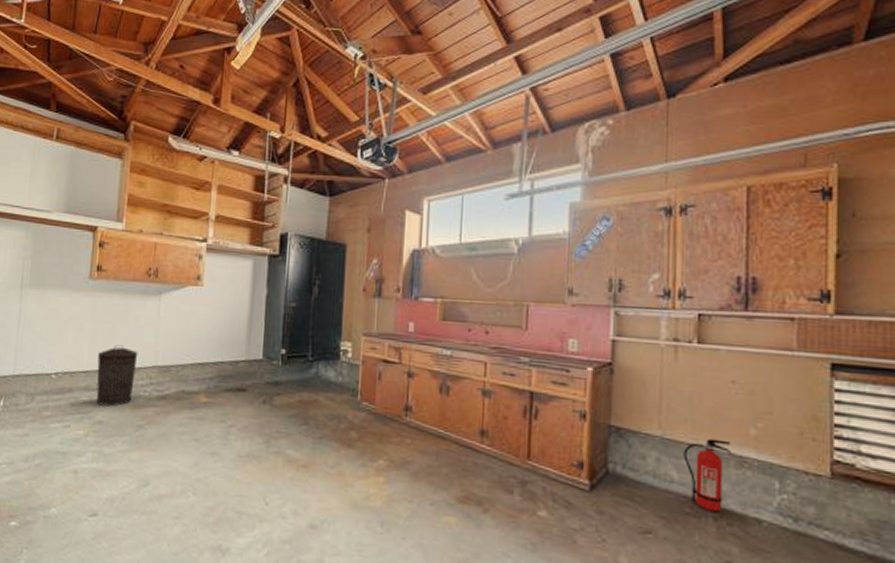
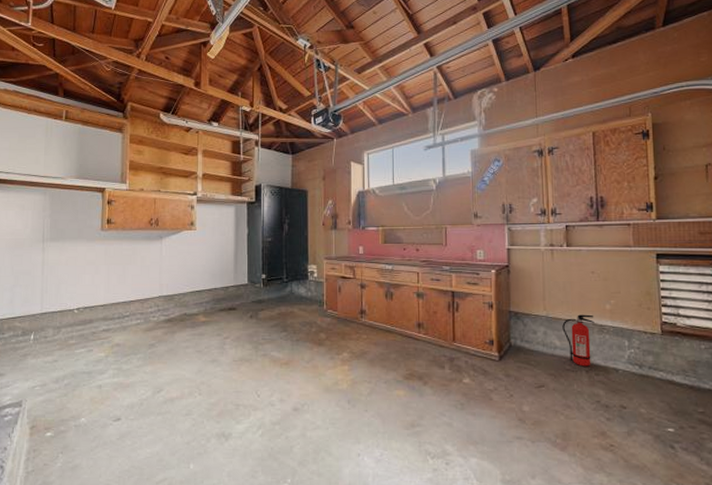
trash can: present [96,345,138,407] -> none [112,282,146,331]

